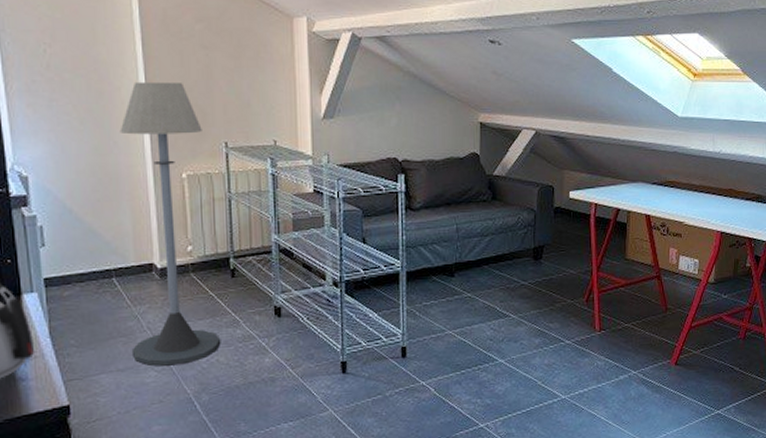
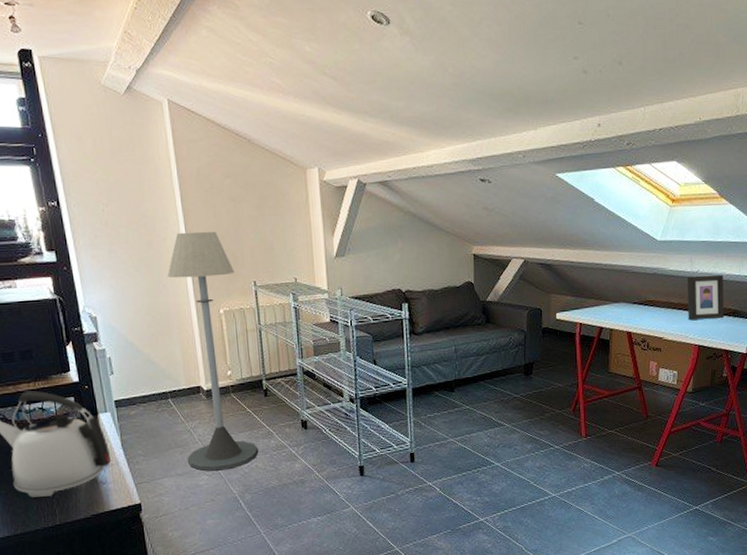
picture frame: none [709,156,747,204] -> present [687,275,724,320]

